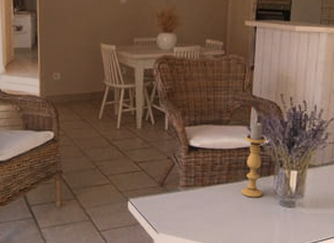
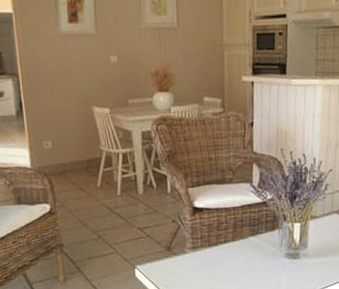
candle holder: present [242,122,266,198] -> none [248,178,269,253]

